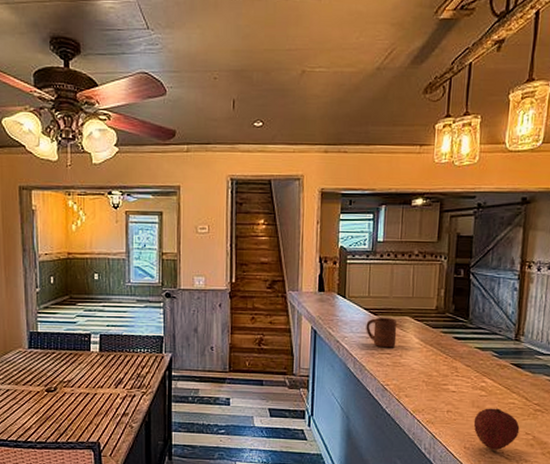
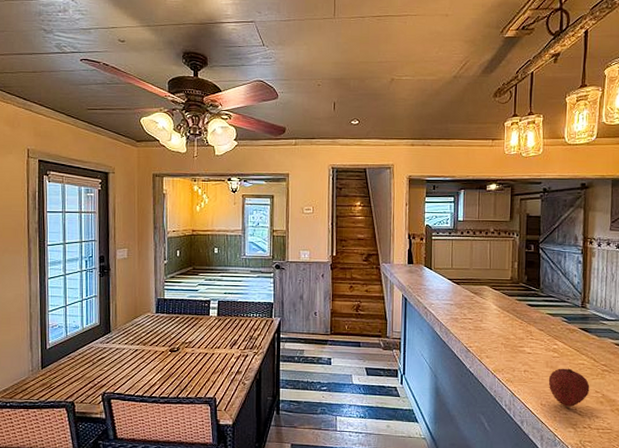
cup: present [366,317,397,348] -> none [450,286,477,314]

